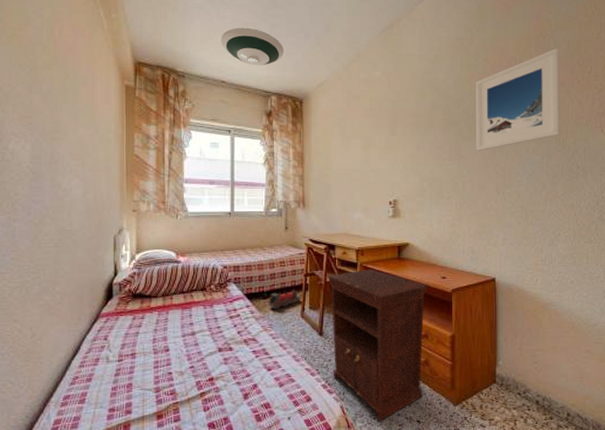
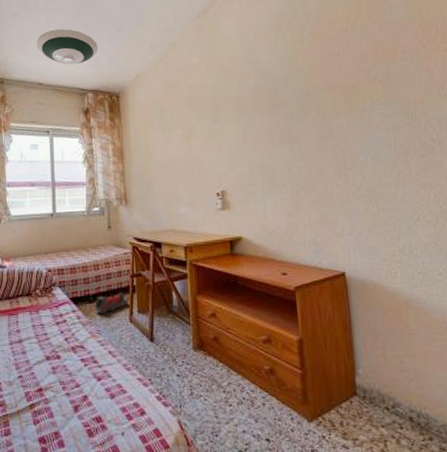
nightstand: present [327,269,429,422] -> none [154,267,271,440]
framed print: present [476,48,560,151] -> none [303,12,407,132]

